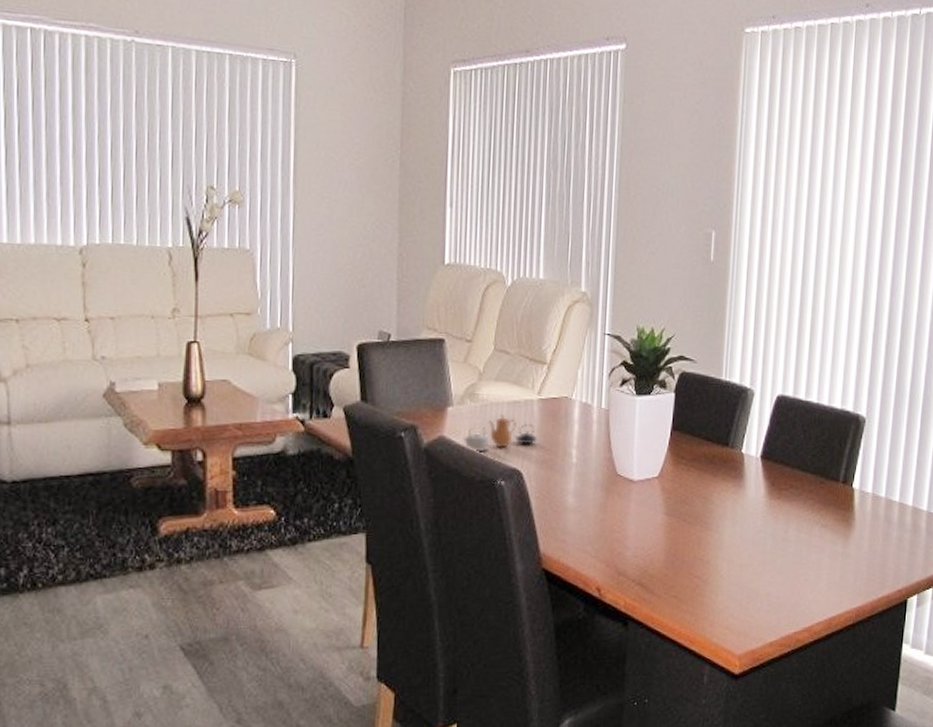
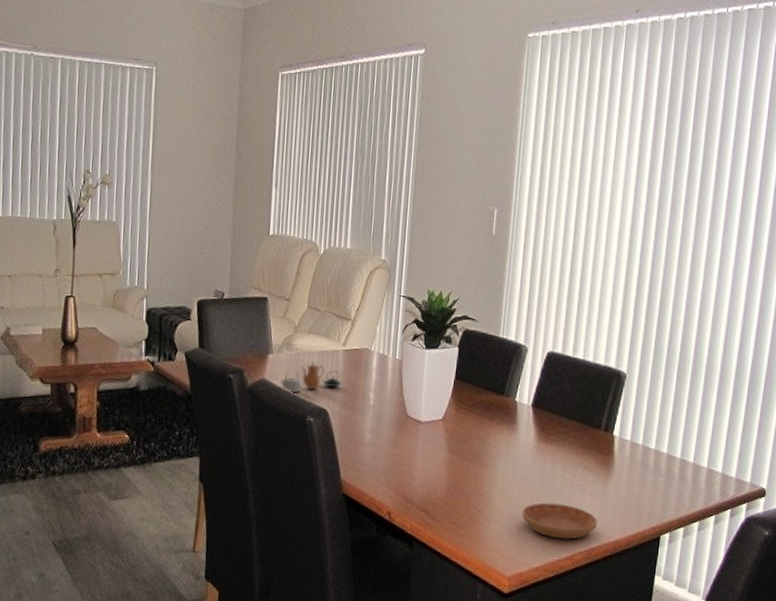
saucer: none [752,568,838,609] -> present [521,502,598,540]

